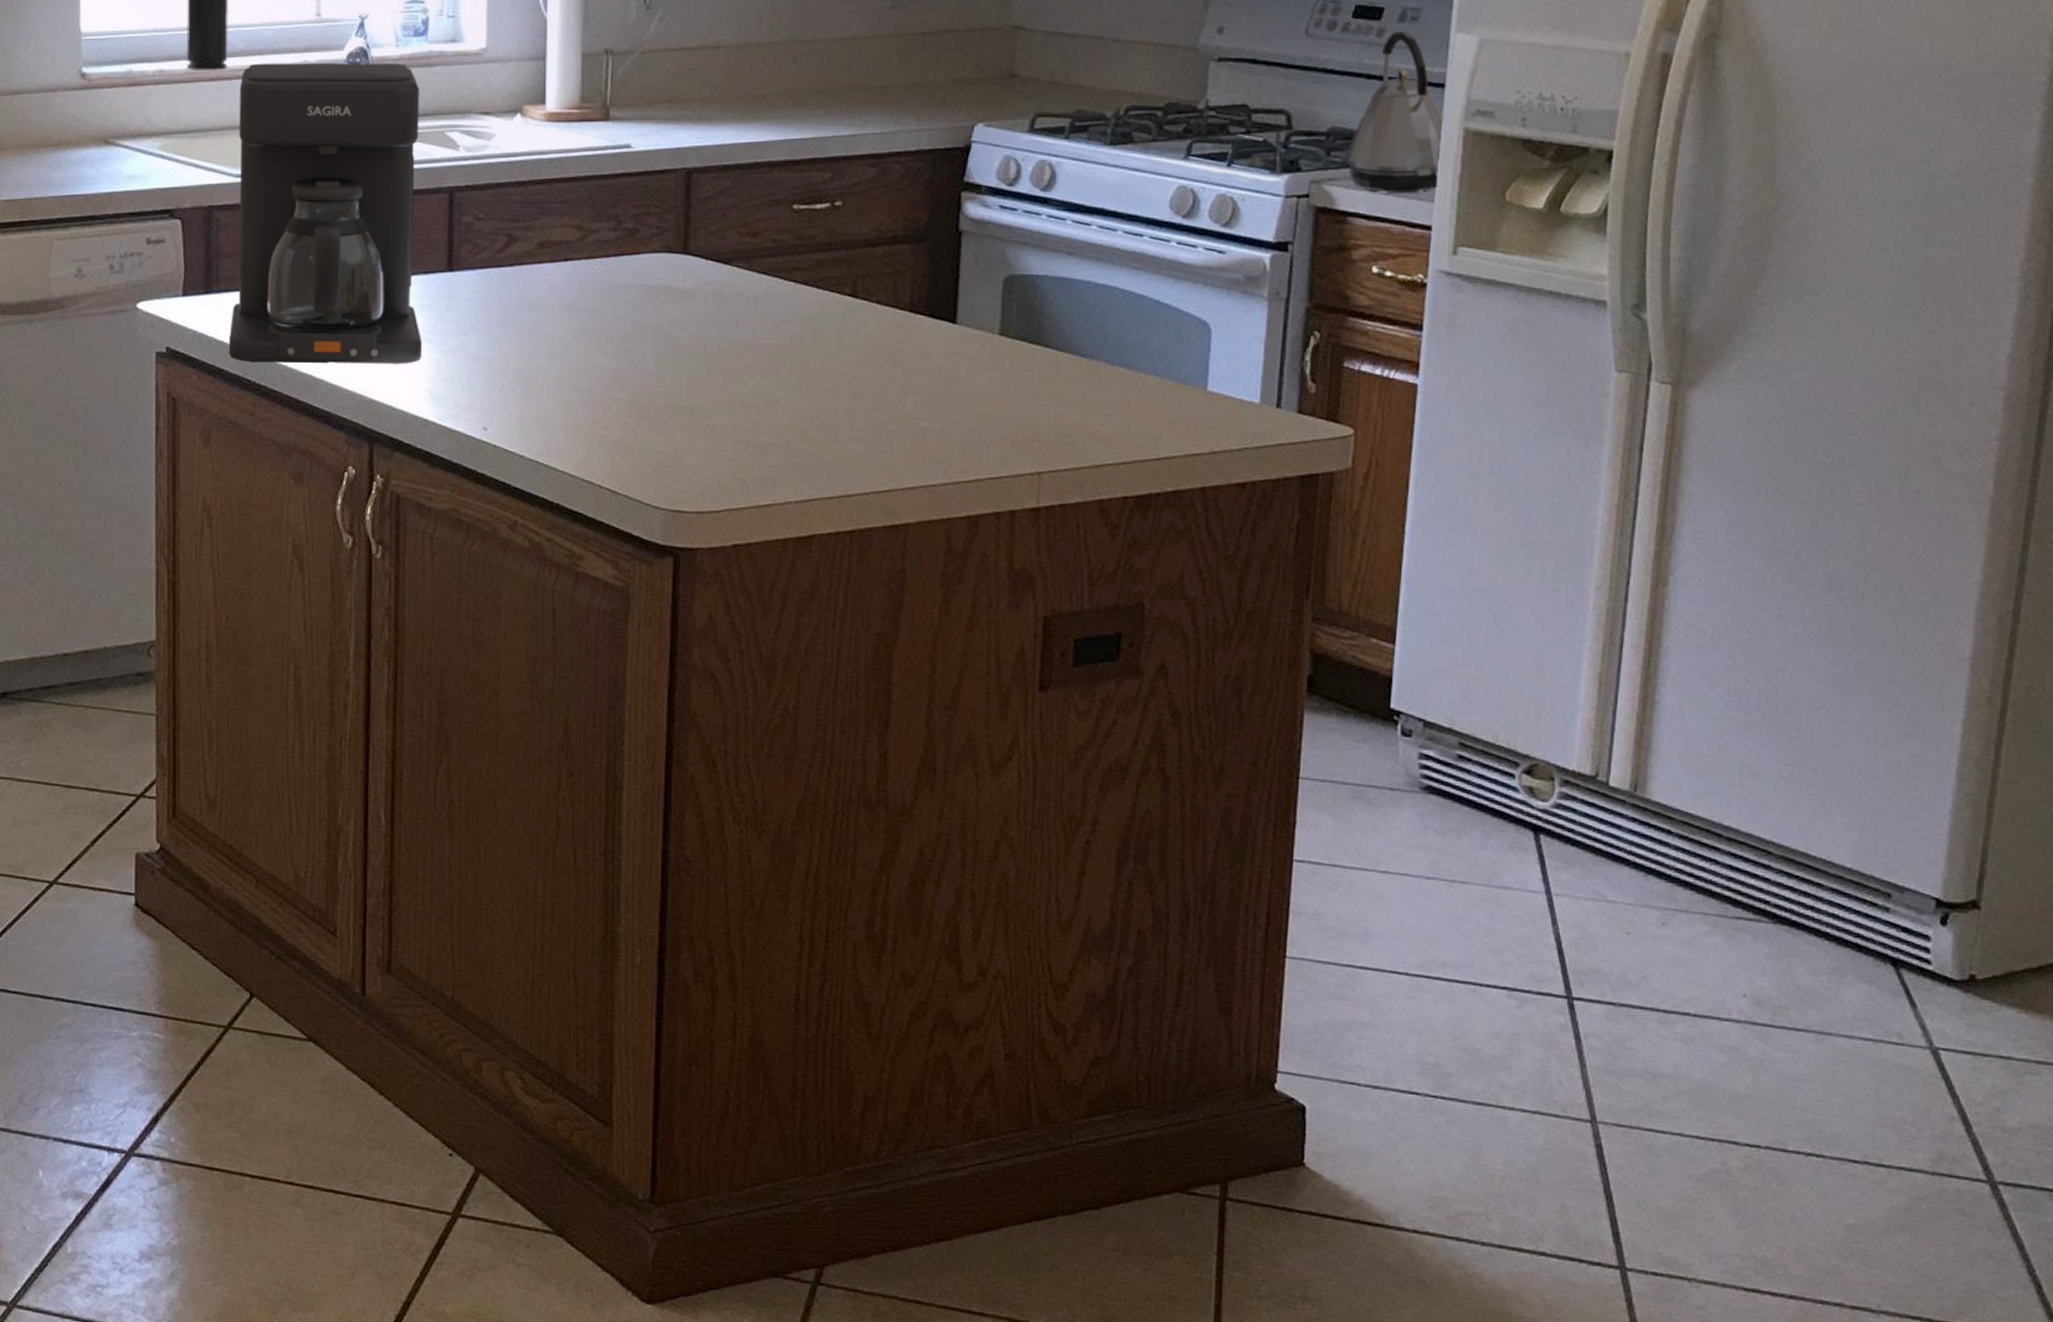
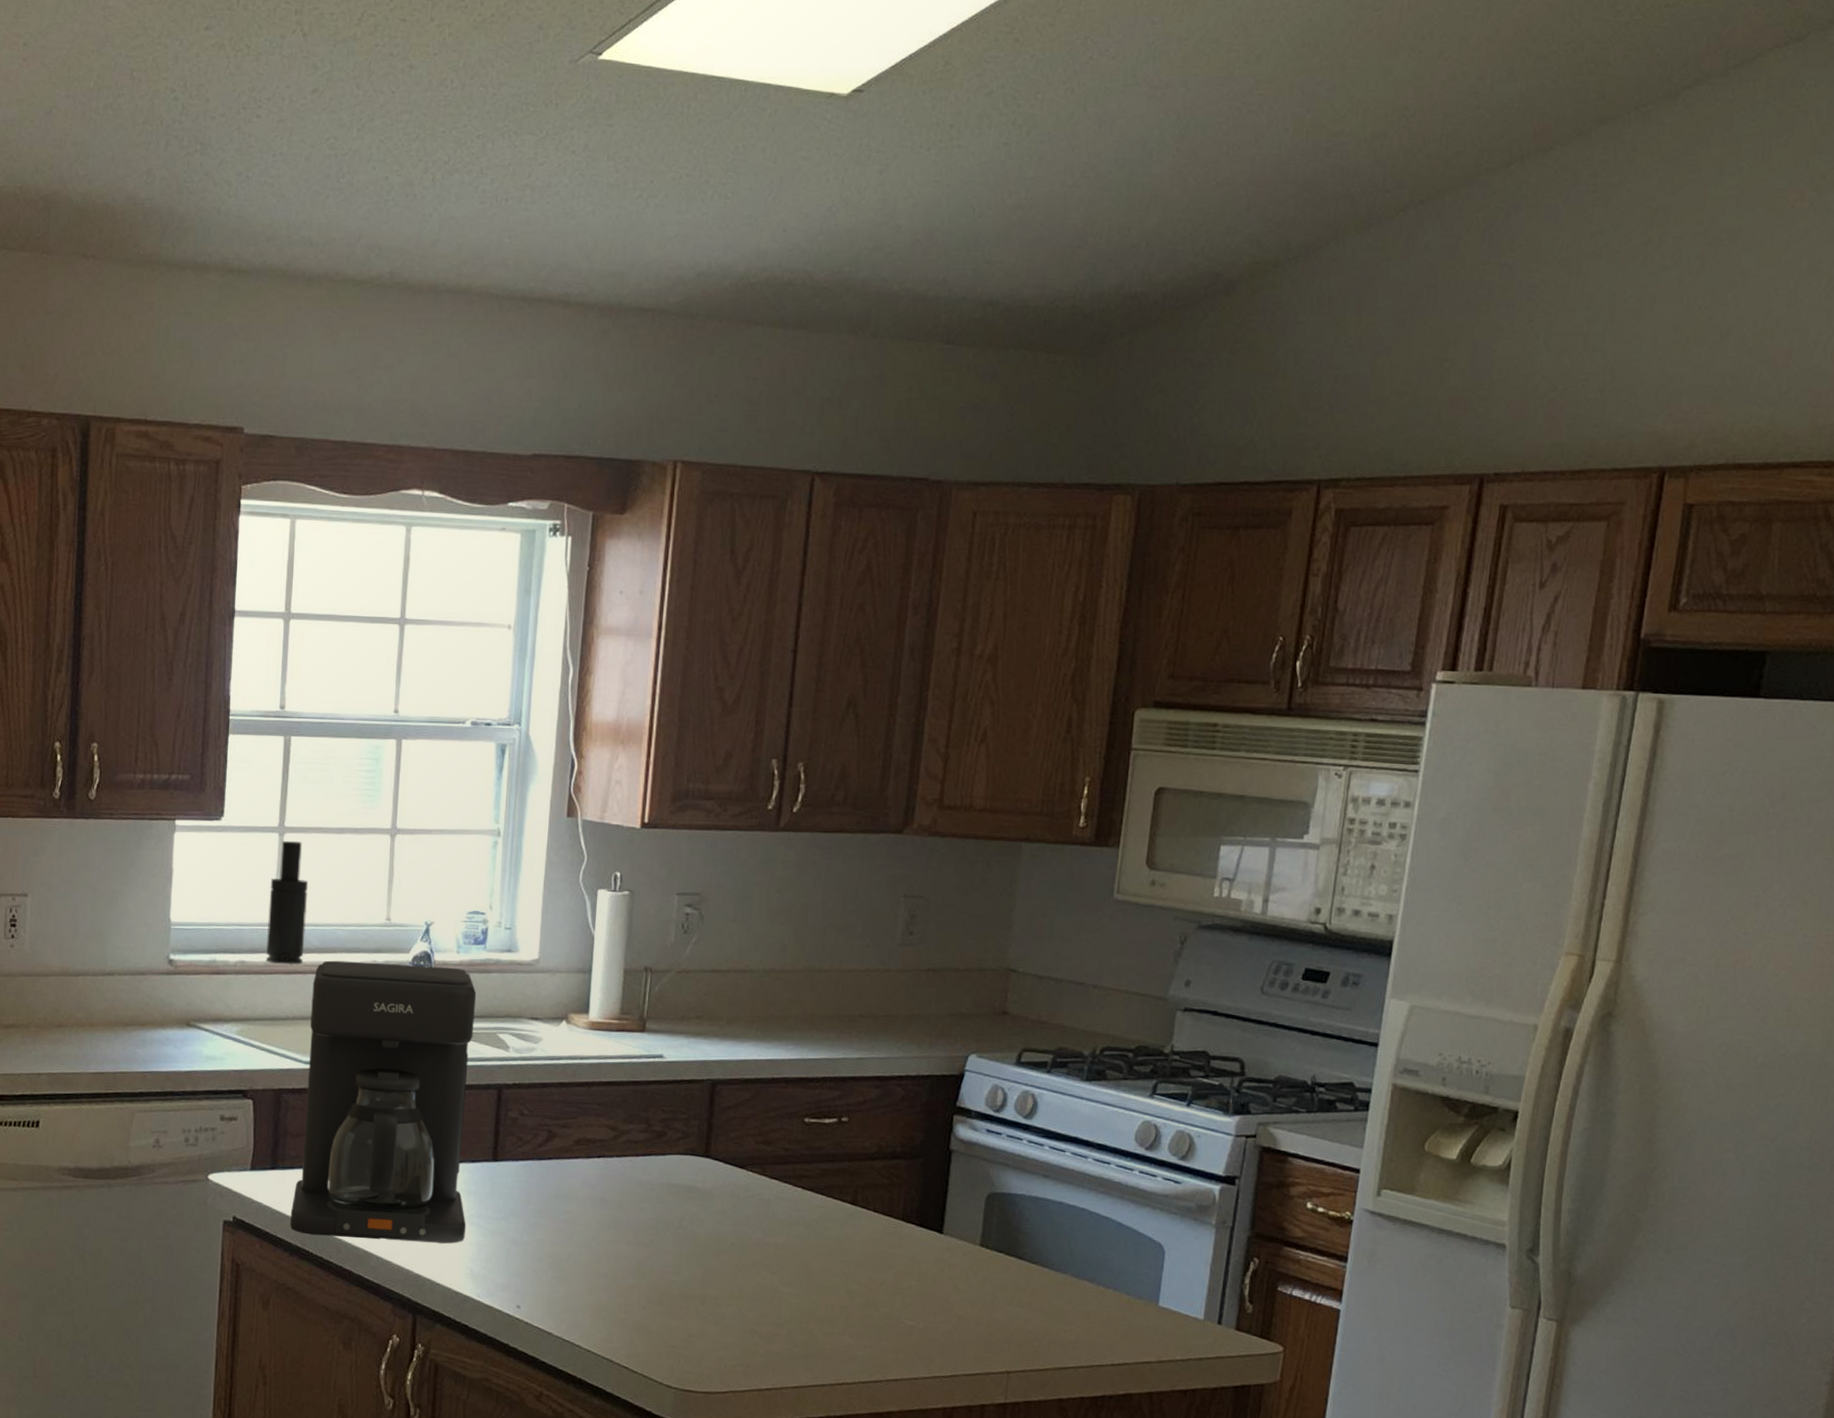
kettle: present [1345,31,1445,193] -> none [1289,994,1377,1139]

